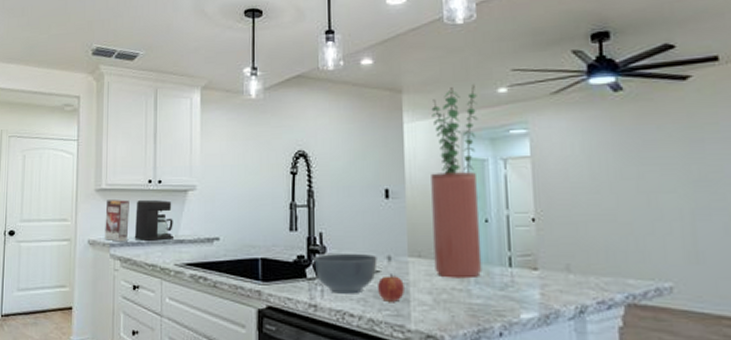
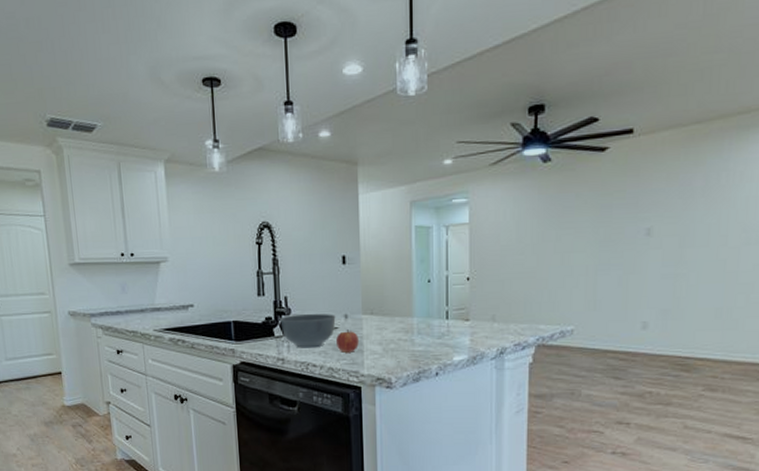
cereal box: present [105,200,129,242] -> none [82,273,107,312]
coffee maker: present [134,200,175,242] -> none [111,272,151,311]
vase: present [431,84,483,279] -> none [383,156,425,331]

